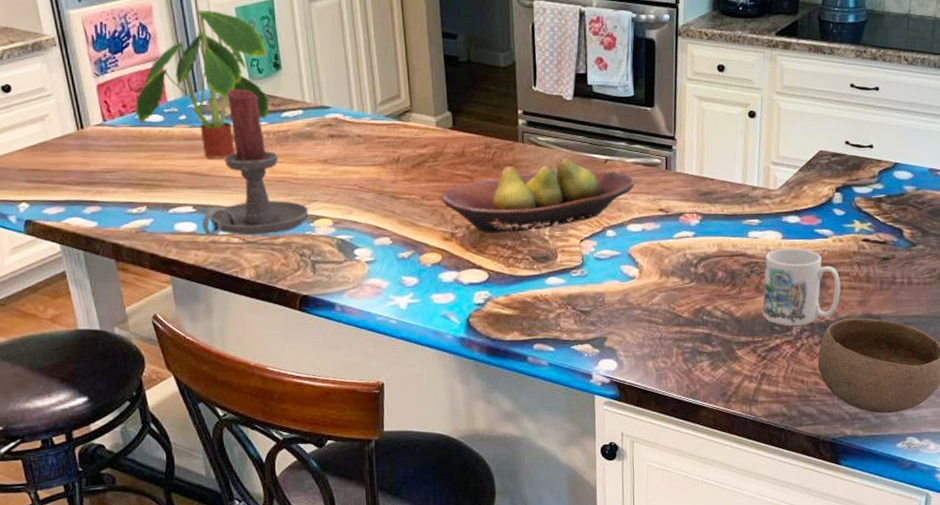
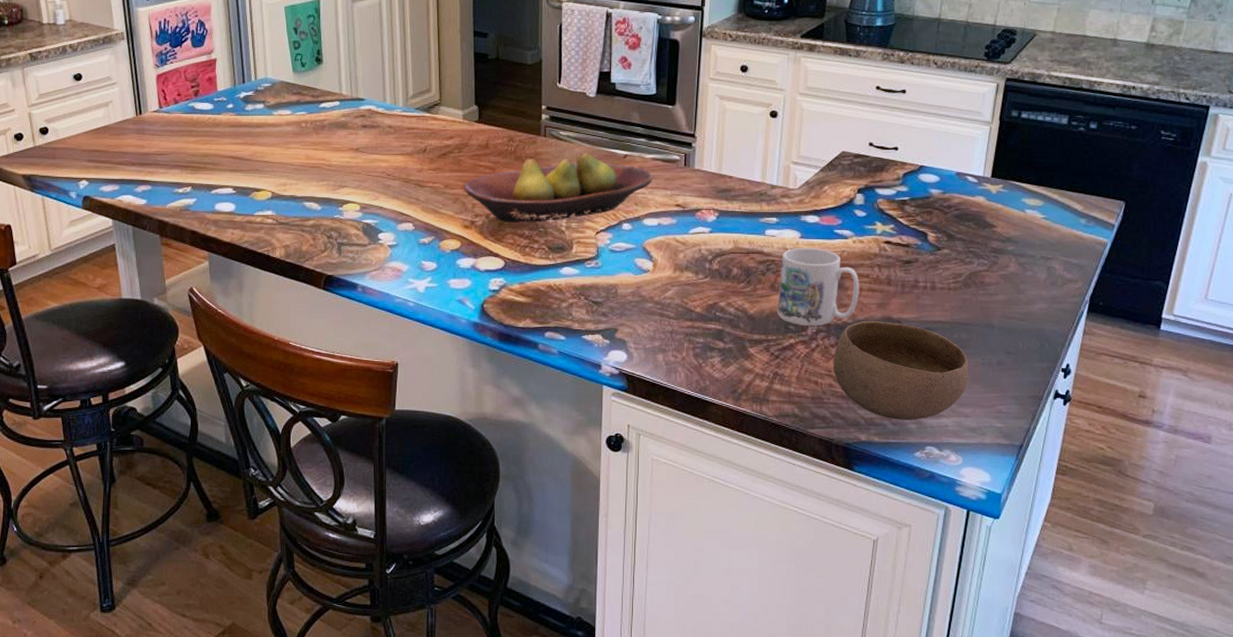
plant: present [134,10,270,158] -> none [188,8,310,144]
candle holder: present [202,88,309,236] -> none [240,80,338,217]

